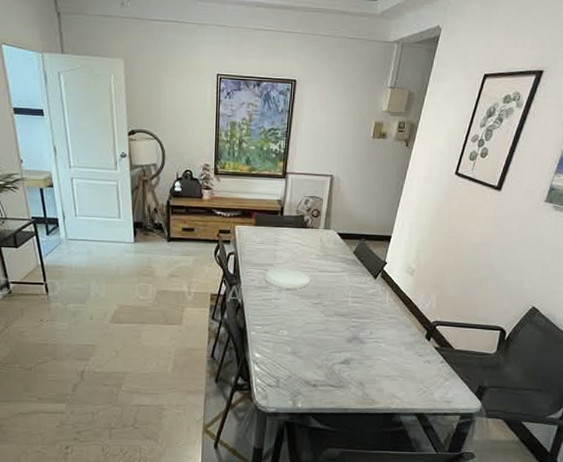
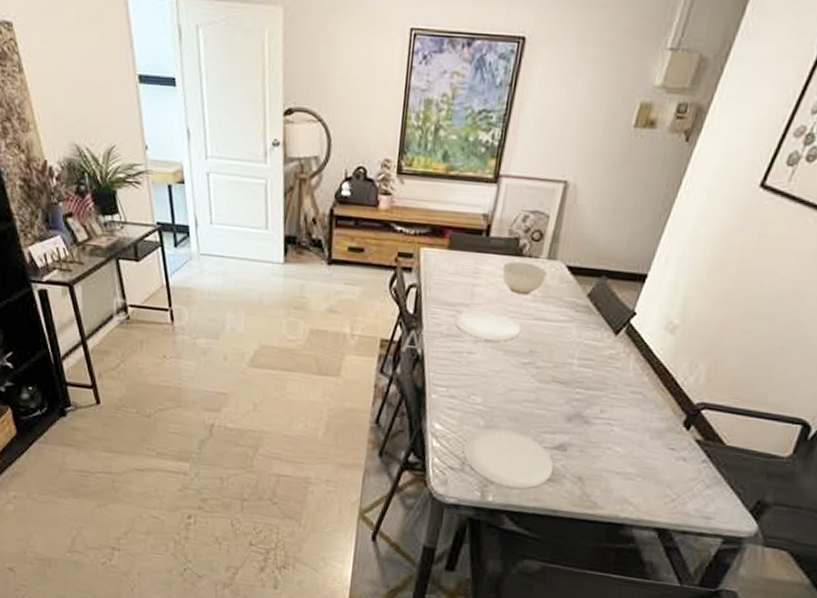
plate: none [277,351,343,395] -> present [463,427,554,489]
bowl: none [294,232,325,254] -> present [502,261,547,294]

